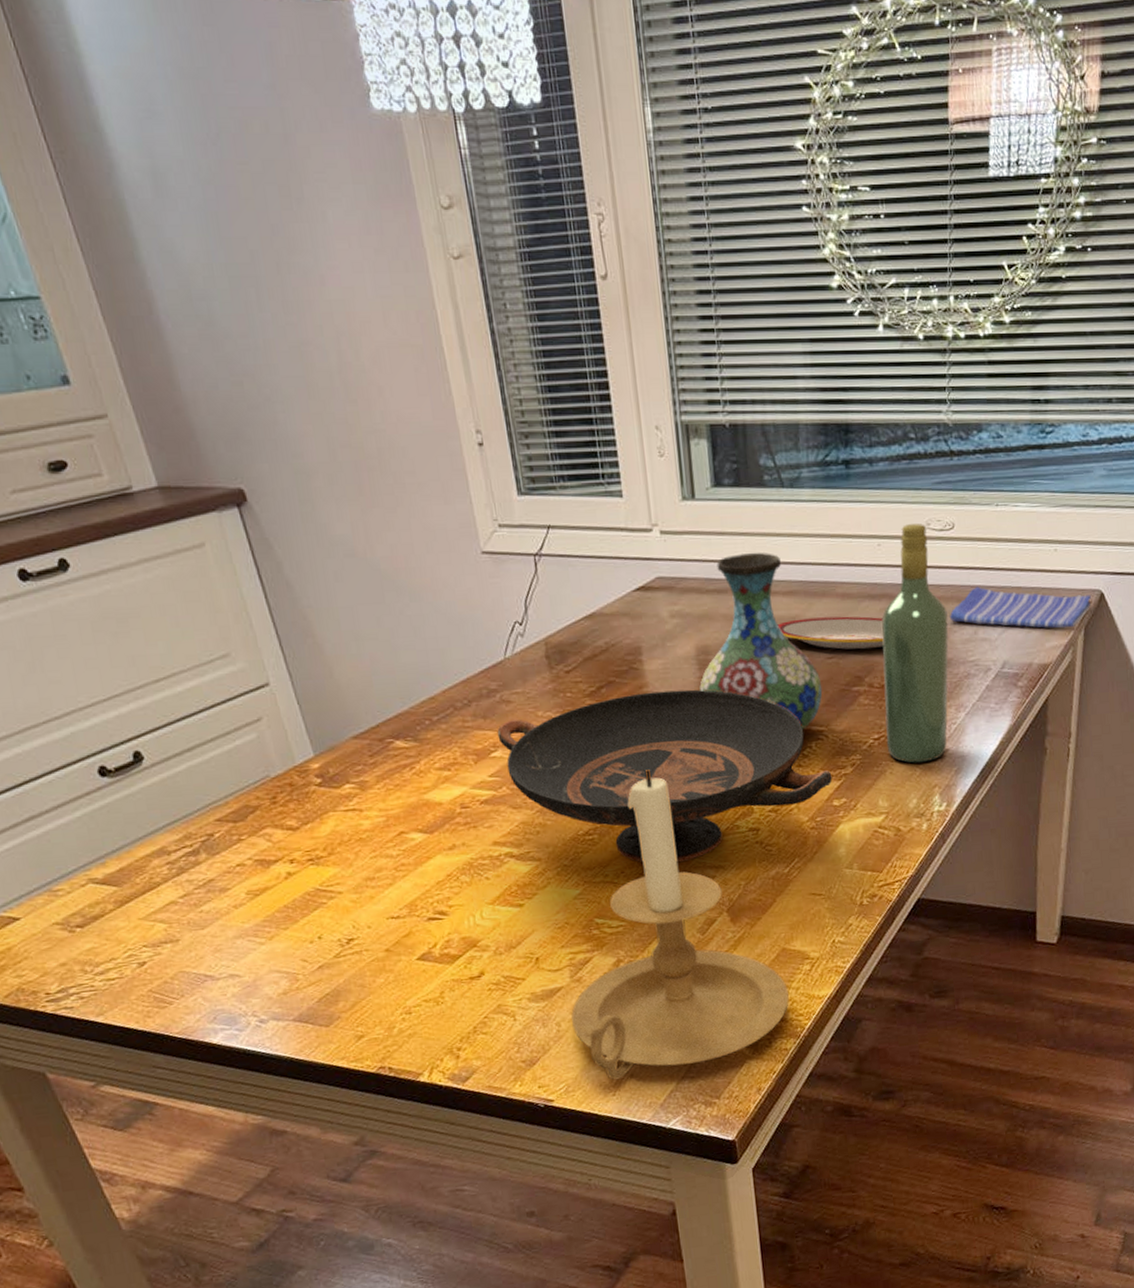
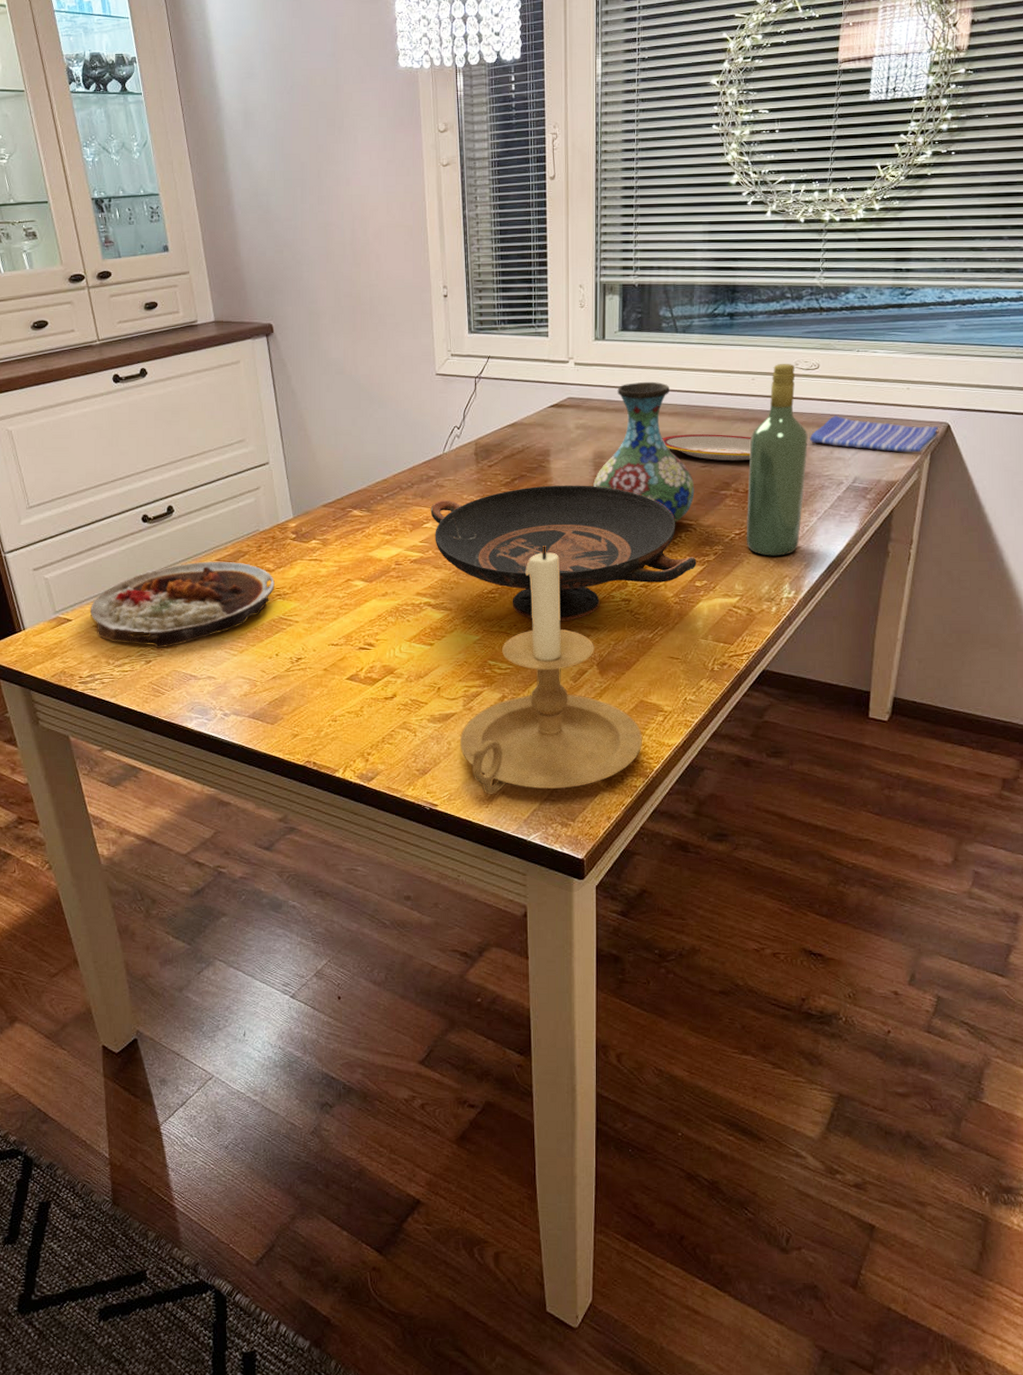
plate: none [44,821,303,945] -> present [90,561,275,648]

